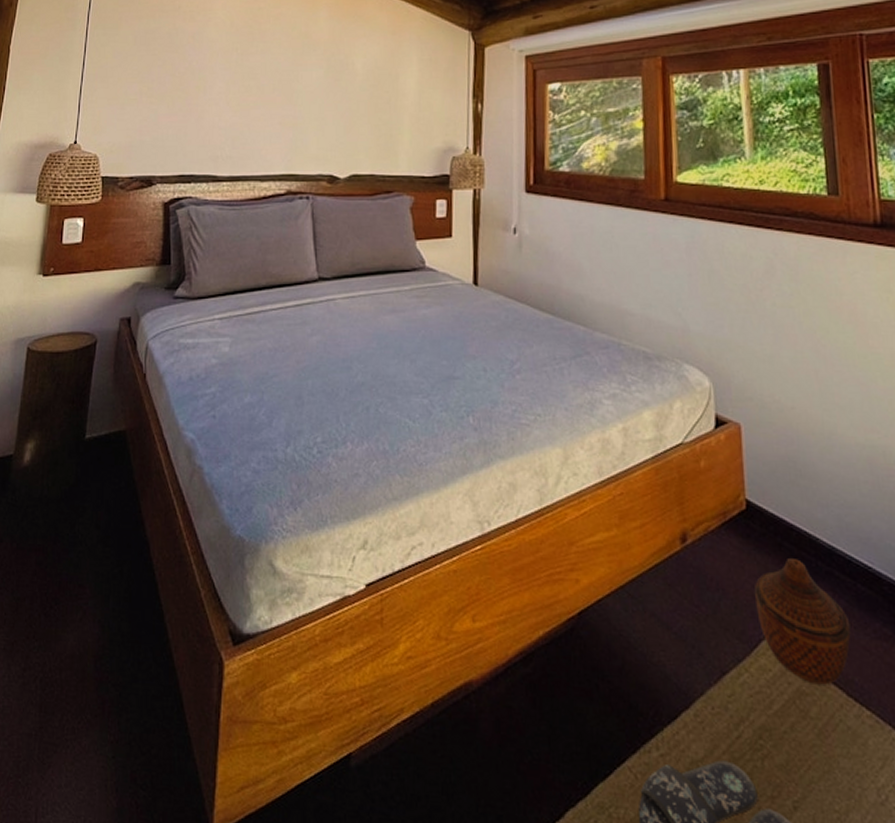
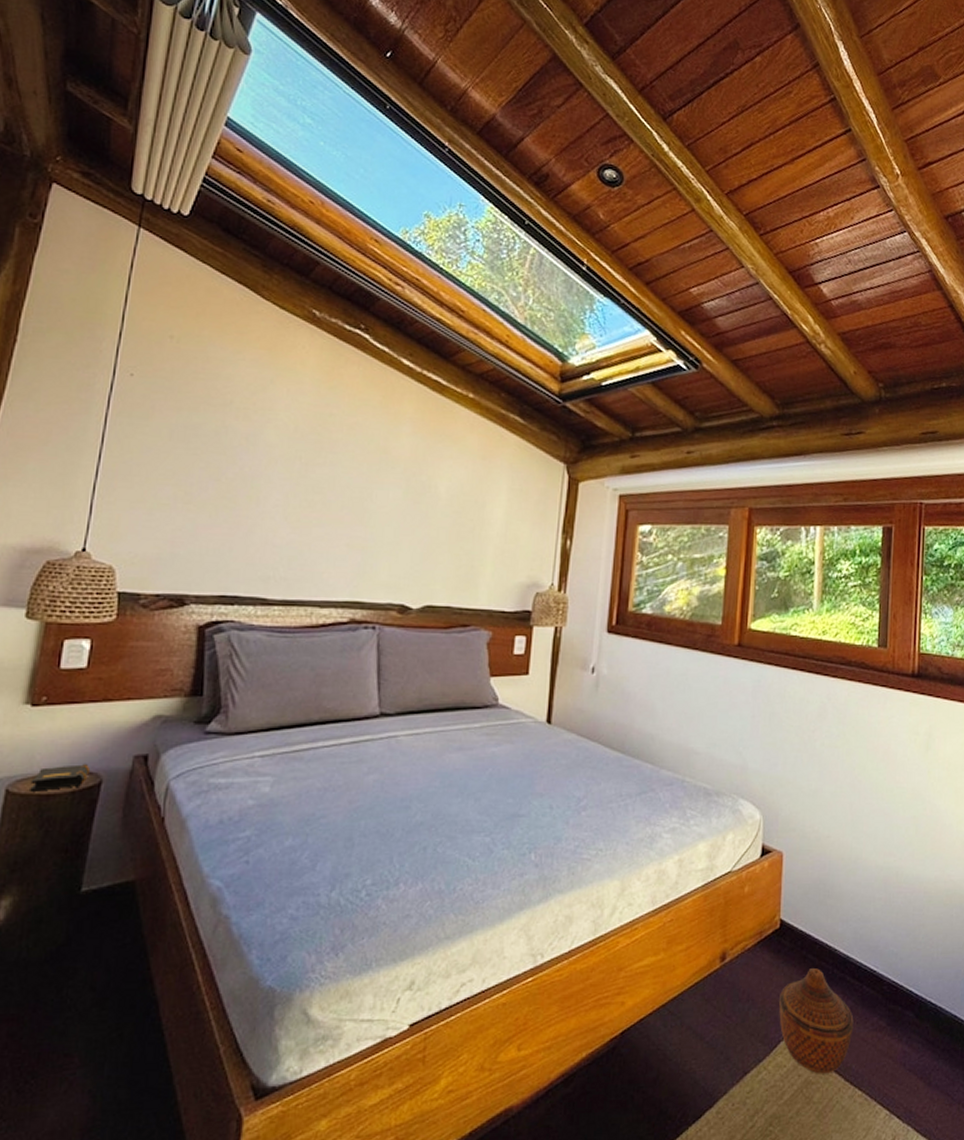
book: none [45,325,88,349] -> present [30,763,91,791]

